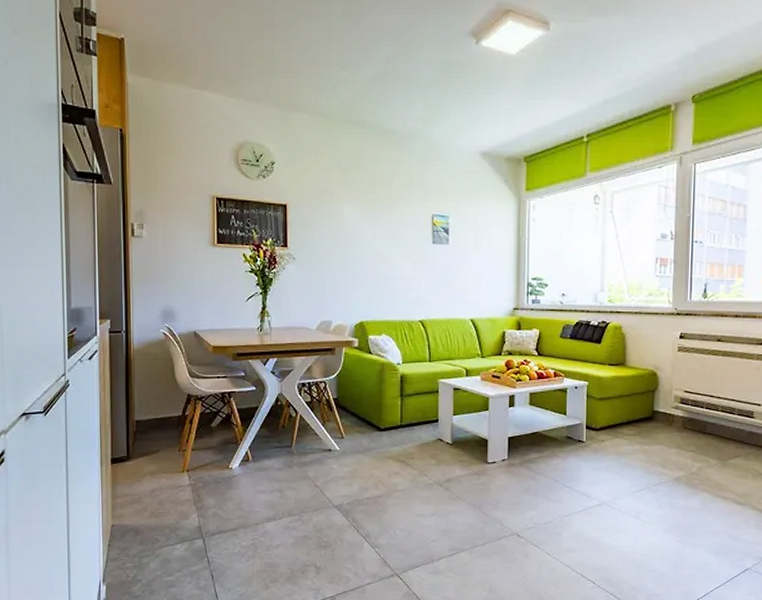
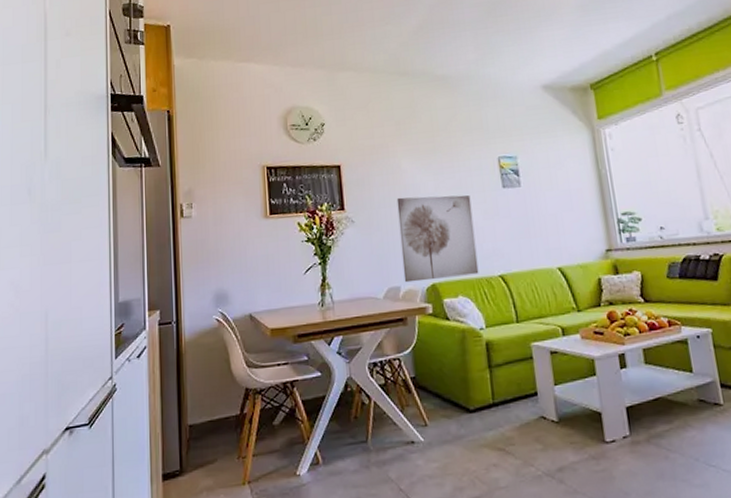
wall art: none [336,241,403,318] -> present [396,195,479,283]

